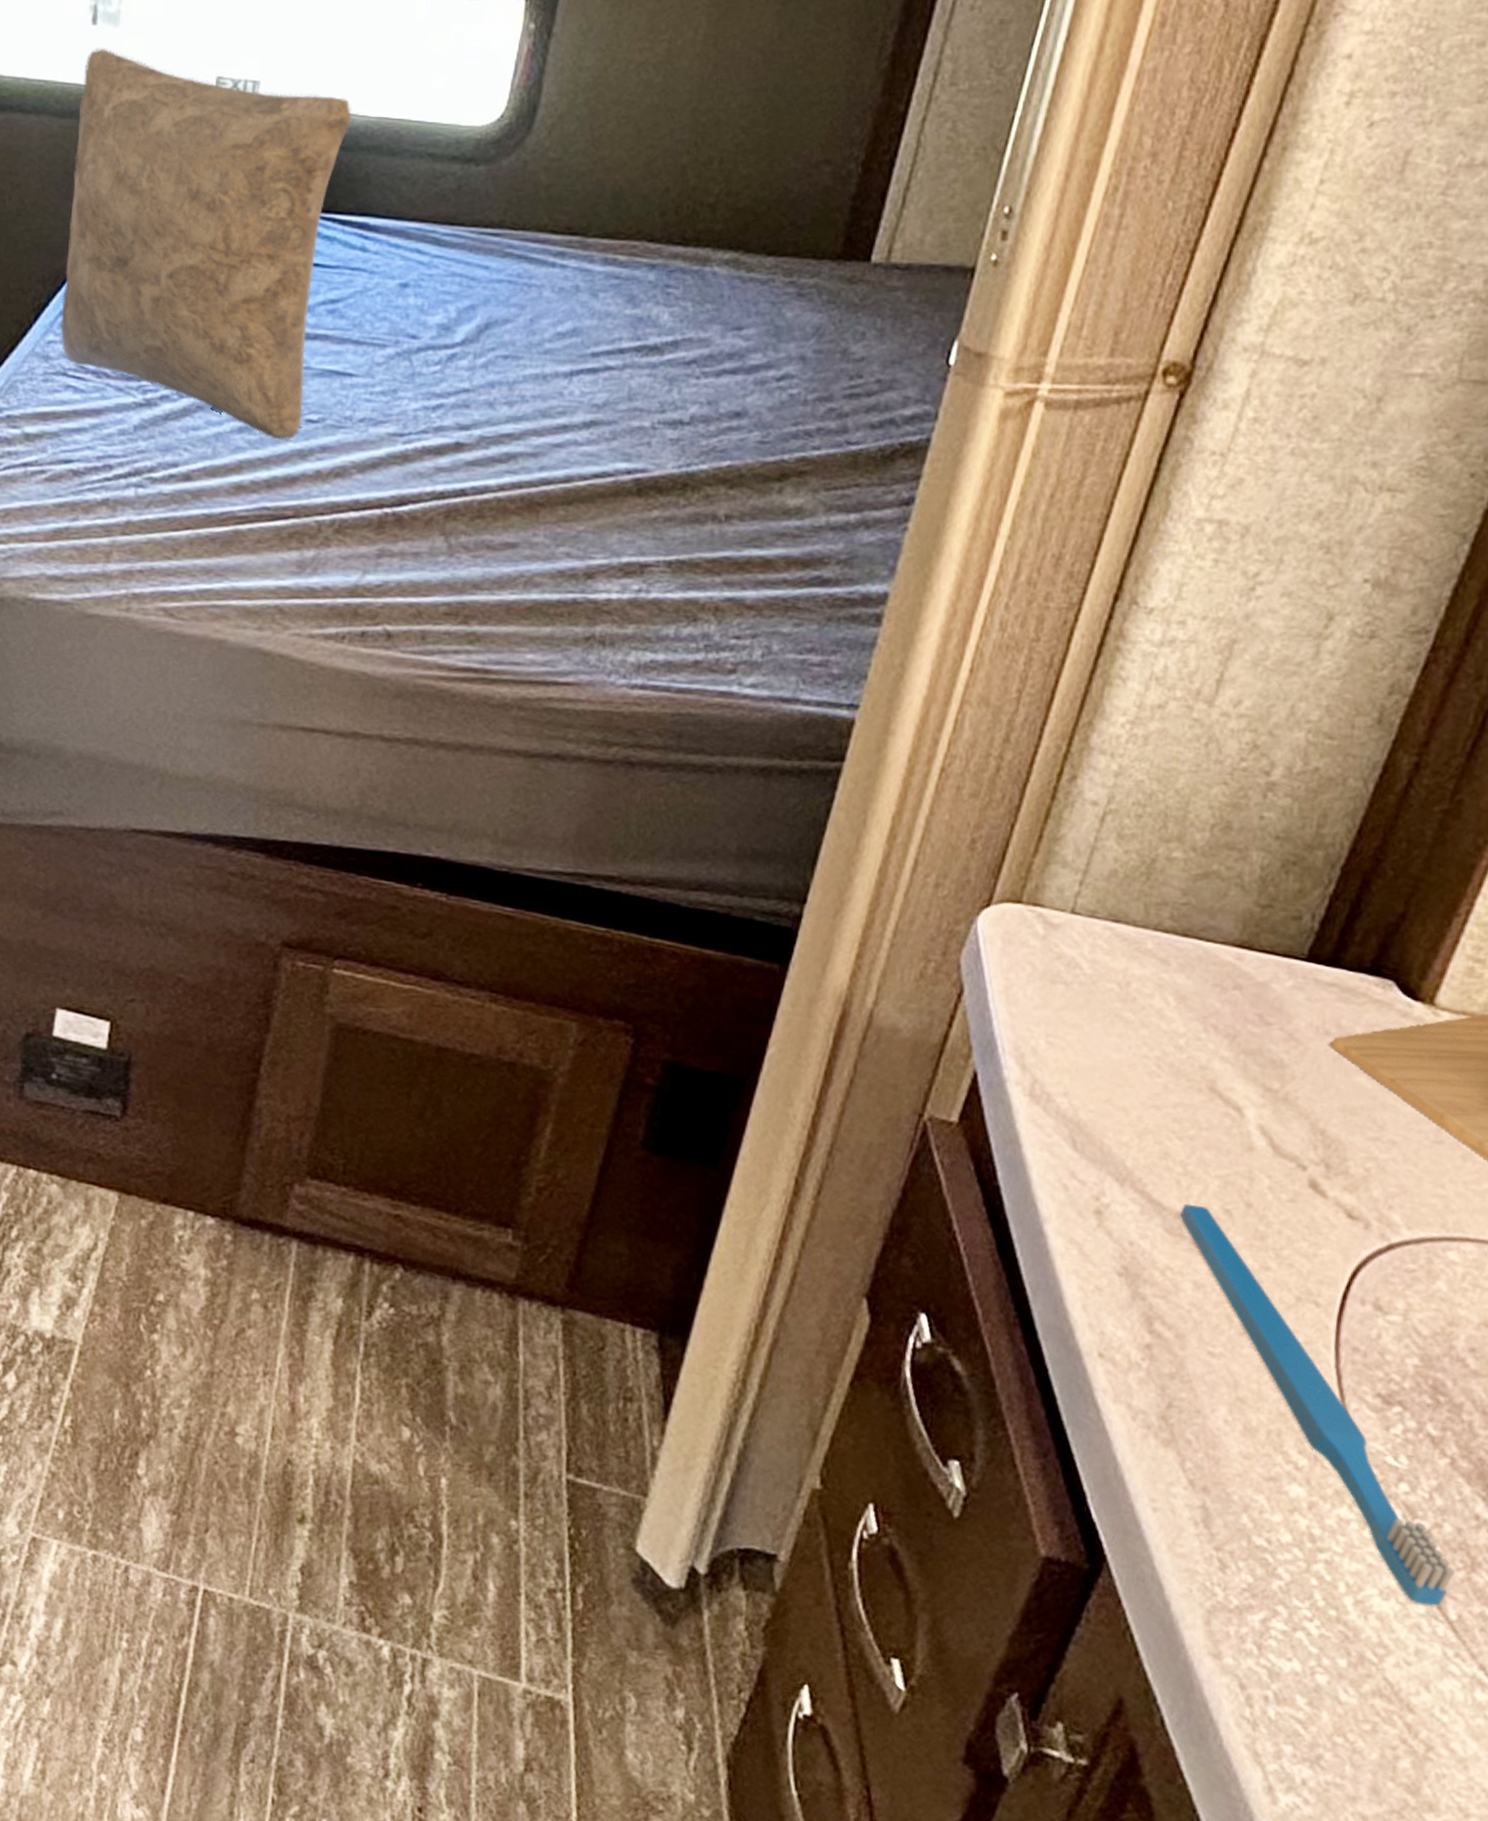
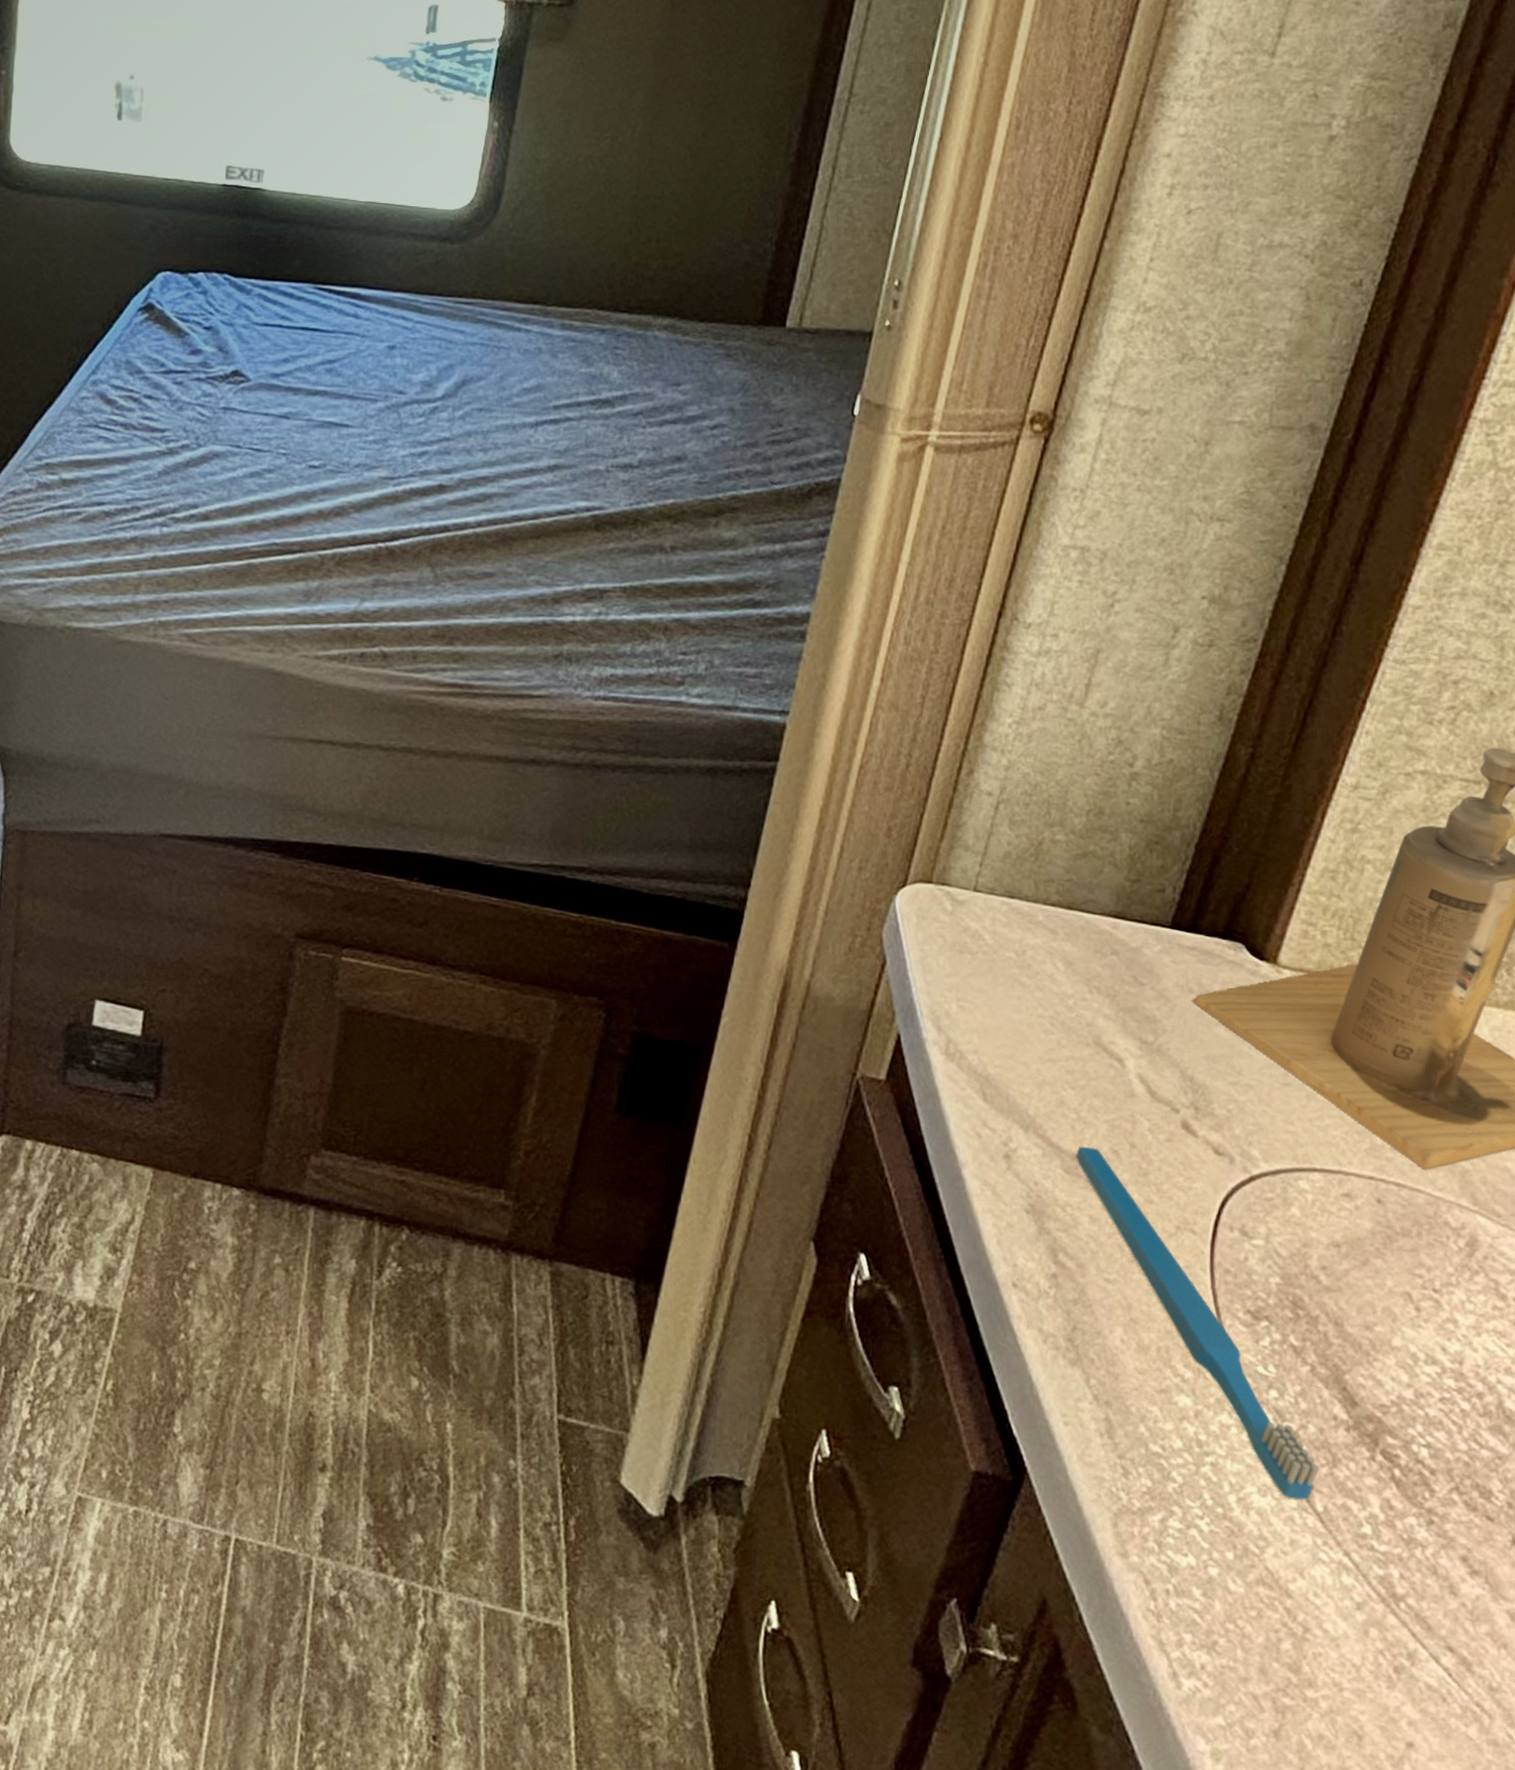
pillow: present [60,48,352,442] -> none [92,140,344,485]

